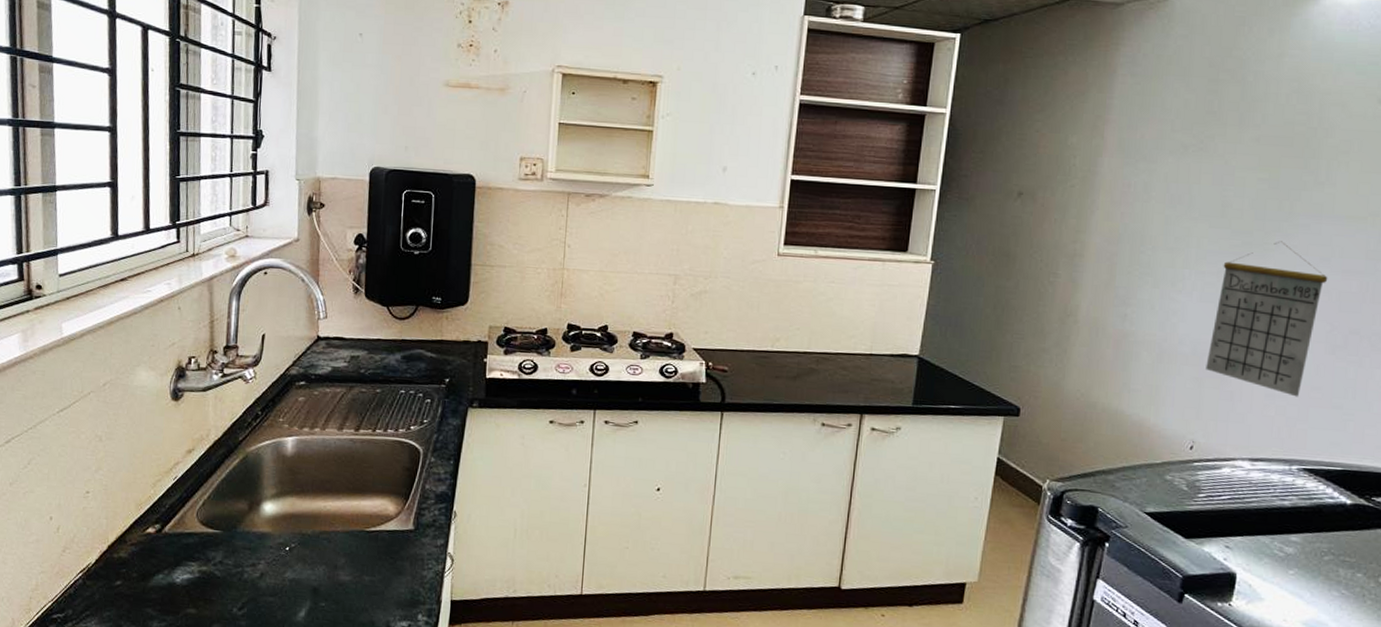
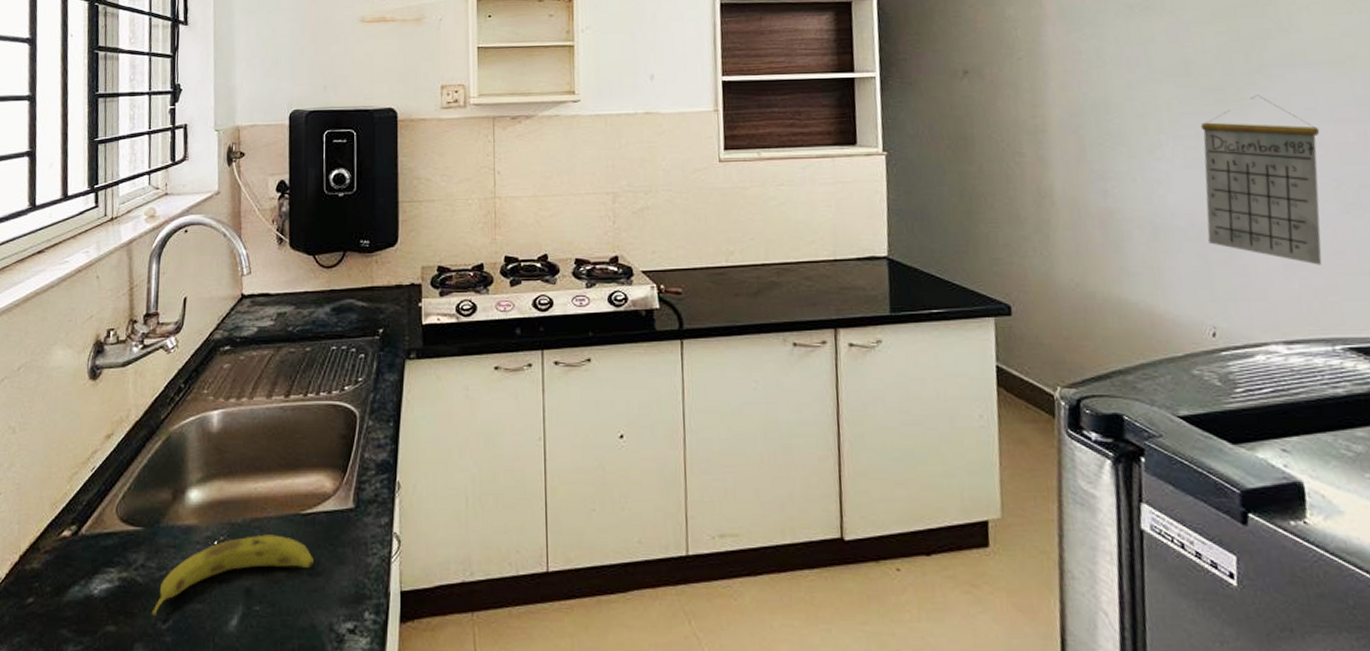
fruit: none [228,545,375,604] -> present [151,534,313,616]

